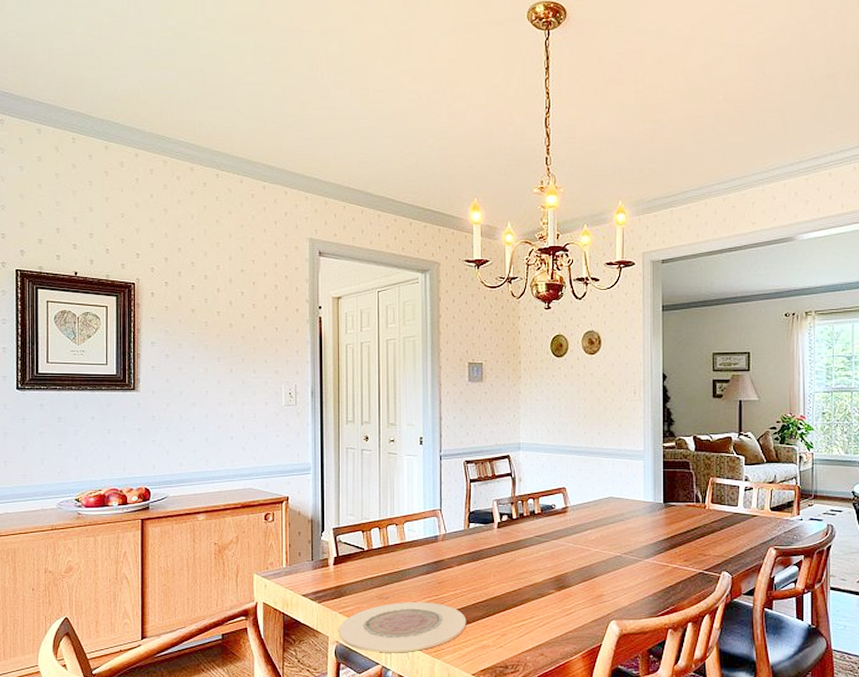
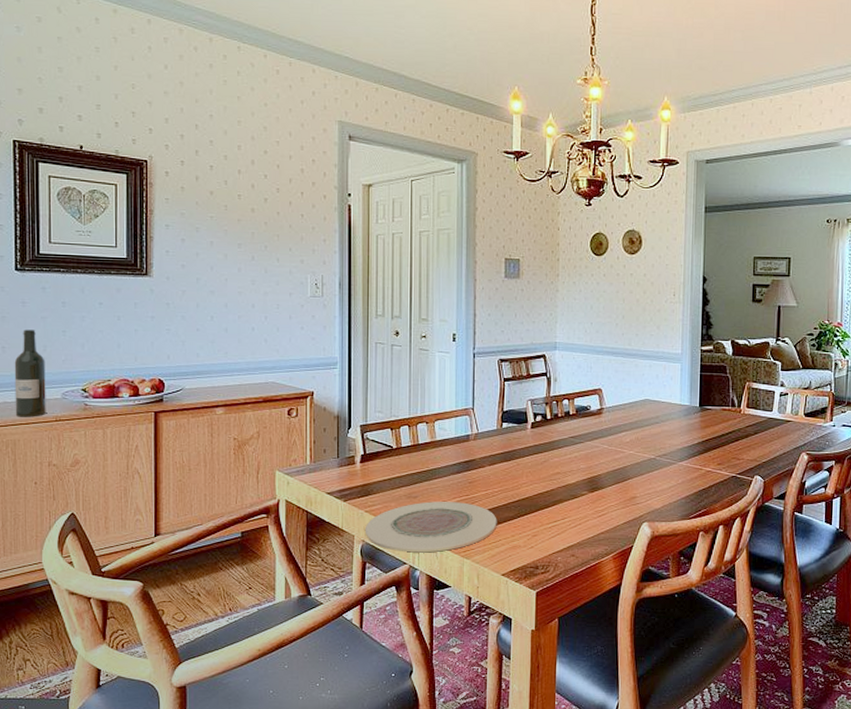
wine bottle: none [15,444,43,528] -> present [14,330,46,418]

